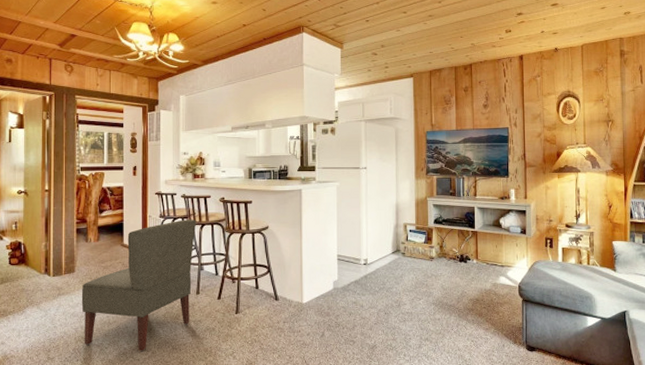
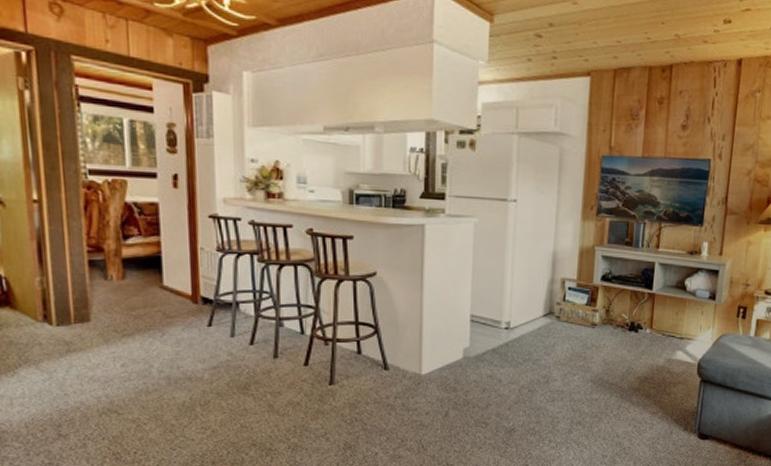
chair: present [81,219,196,351] -> none [102,256,271,429]

